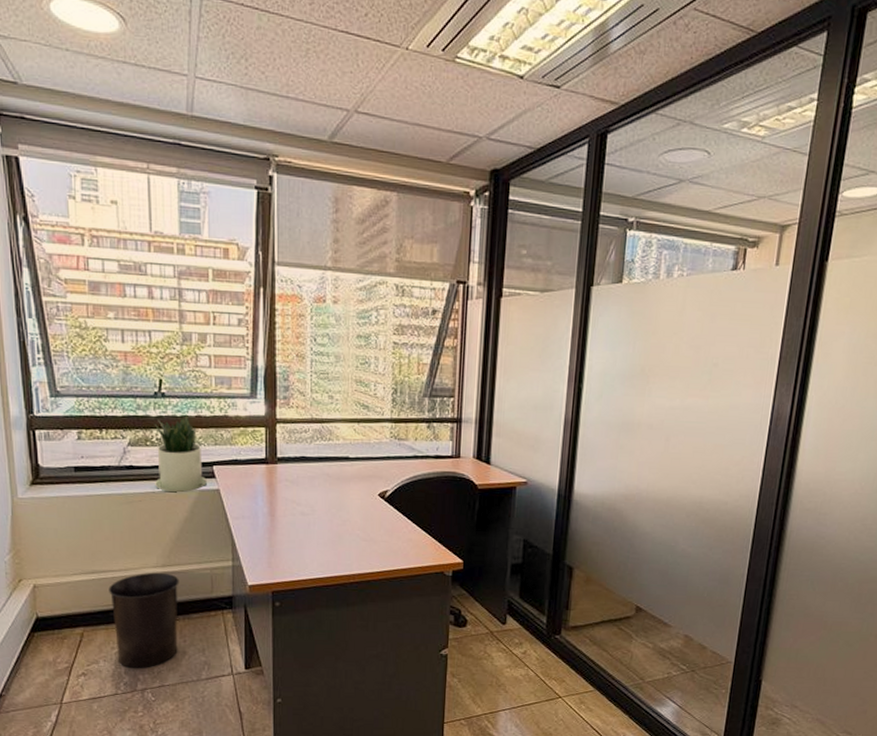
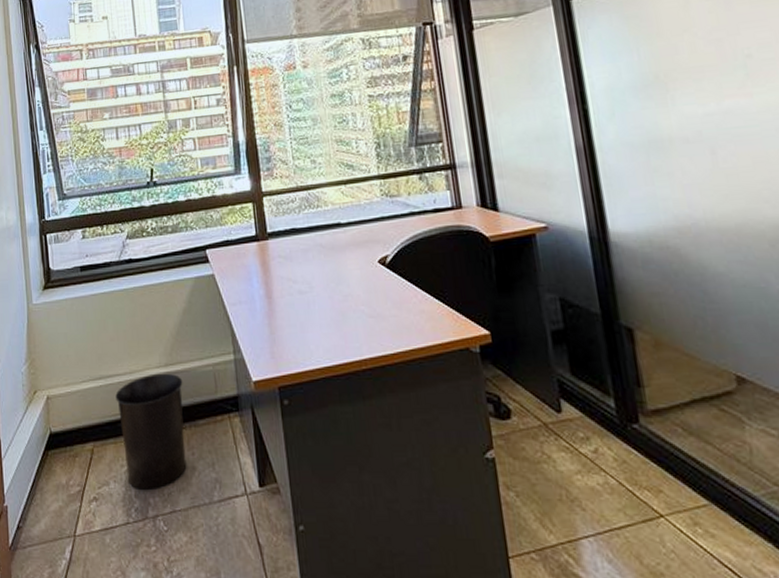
planter: present [154,415,207,493] -> none [148,201,201,283]

